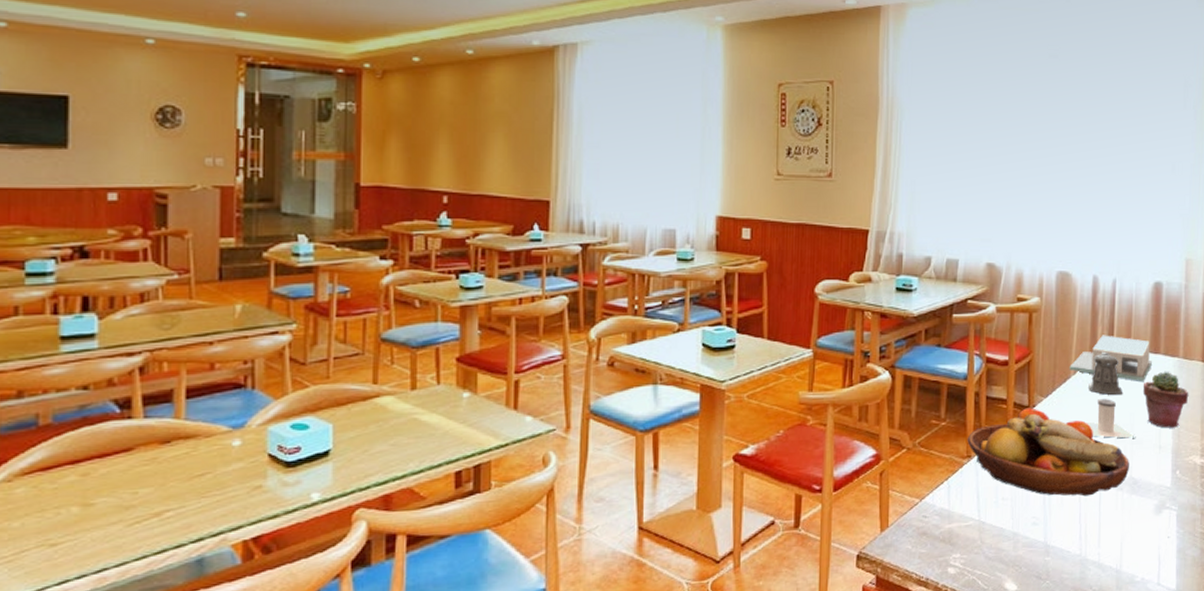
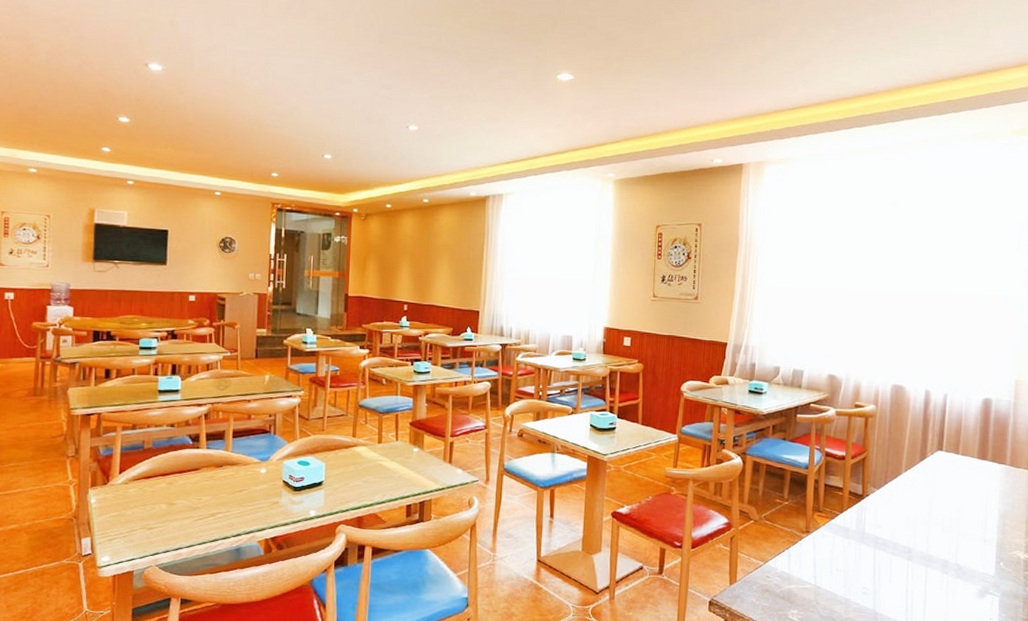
fruit bowl: present [967,408,1129,497] -> none [806,496,955,576]
tissue box: present [1069,335,1152,382] -> none [901,440,979,484]
salt shaker: present [1086,399,1136,438] -> none [915,494,962,530]
pepper shaker: present [1088,351,1122,396] -> none [918,454,950,493]
potted succulent: present [1142,372,1189,428] -> none [969,476,1015,525]

